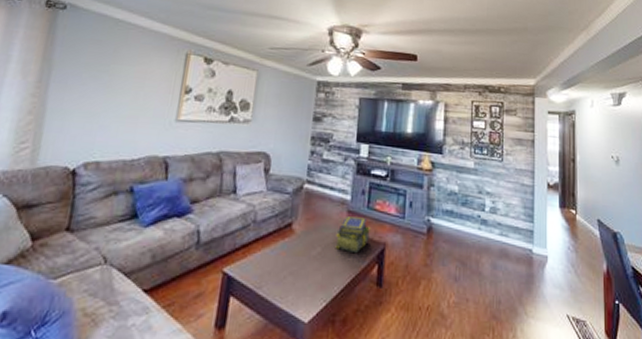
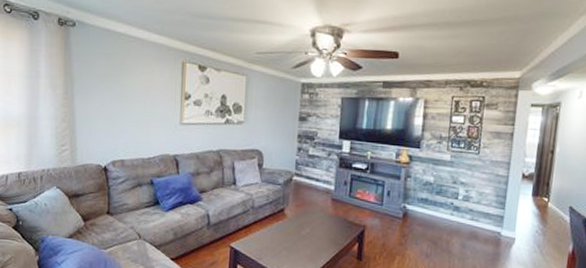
stack of books: present [335,216,370,252] -> none [321,203,352,233]

